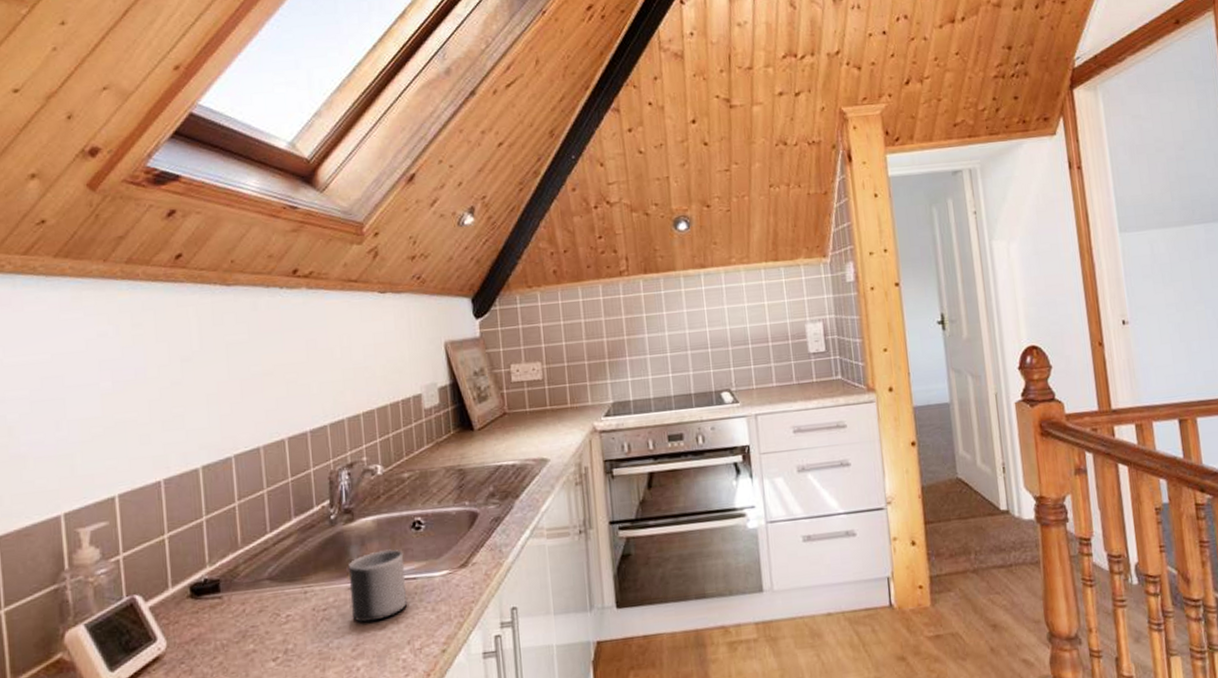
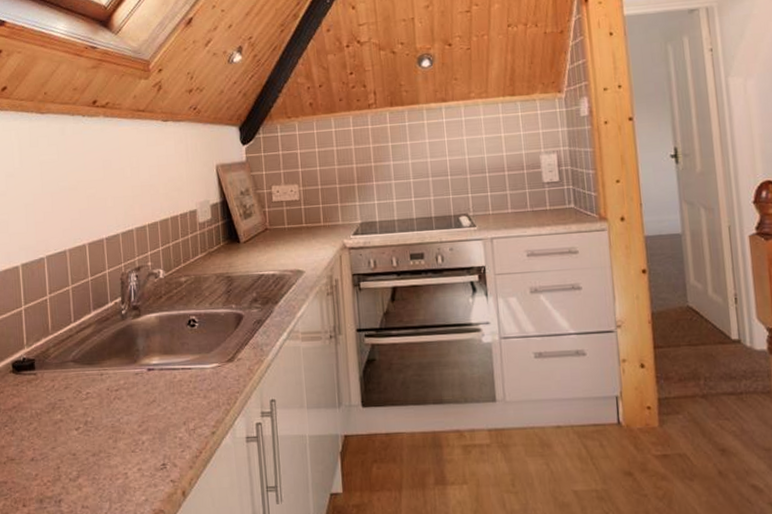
mug: present [348,548,408,623] -> none [135,342,184,404]

